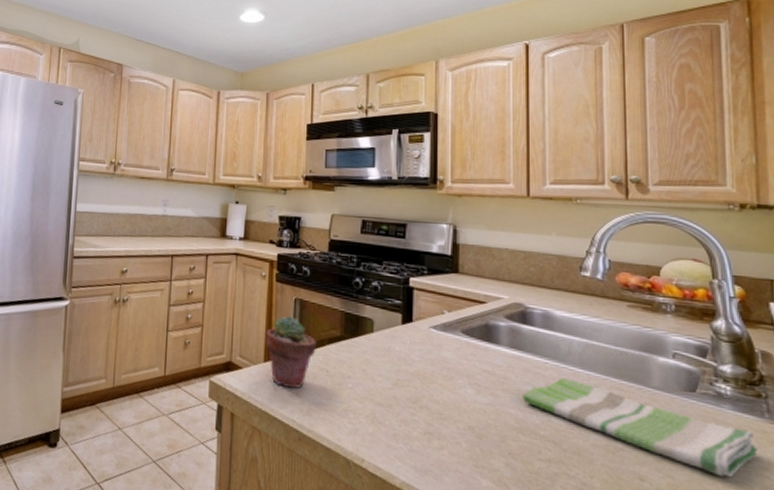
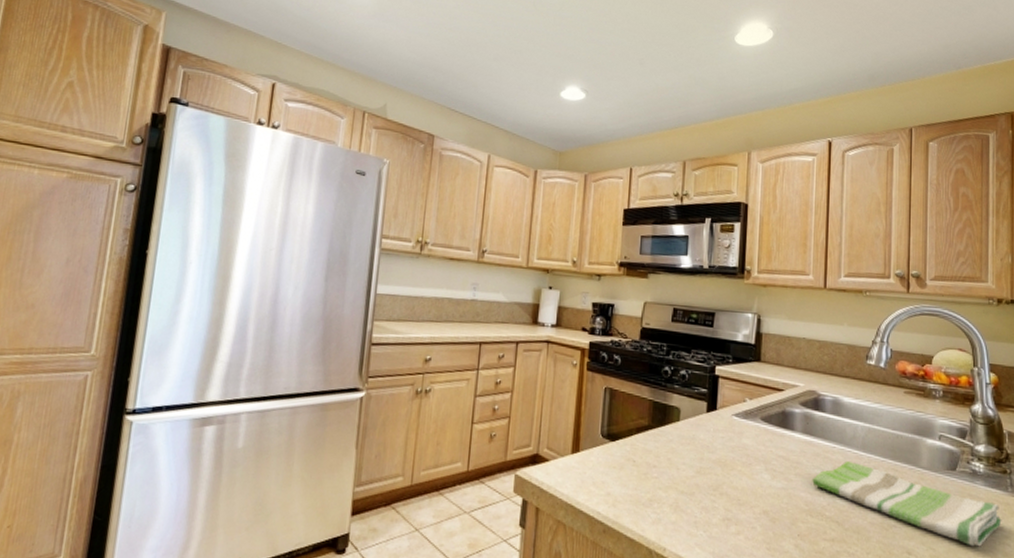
potted succulent: present [265,316,316,388] -> none [573,405,624,479]

